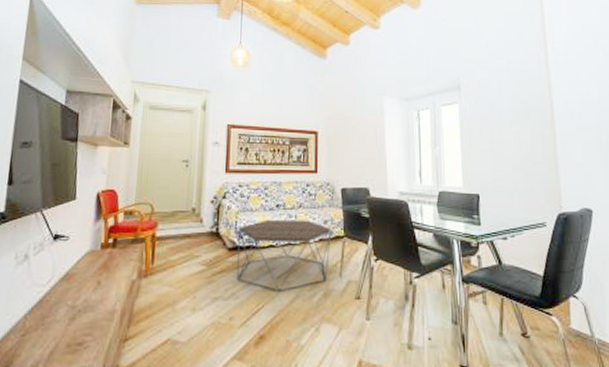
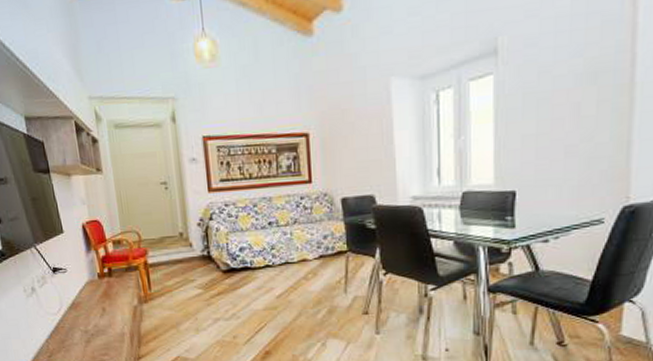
coffee table: present [237,219,331,291] -> none [230,236,333,310]

